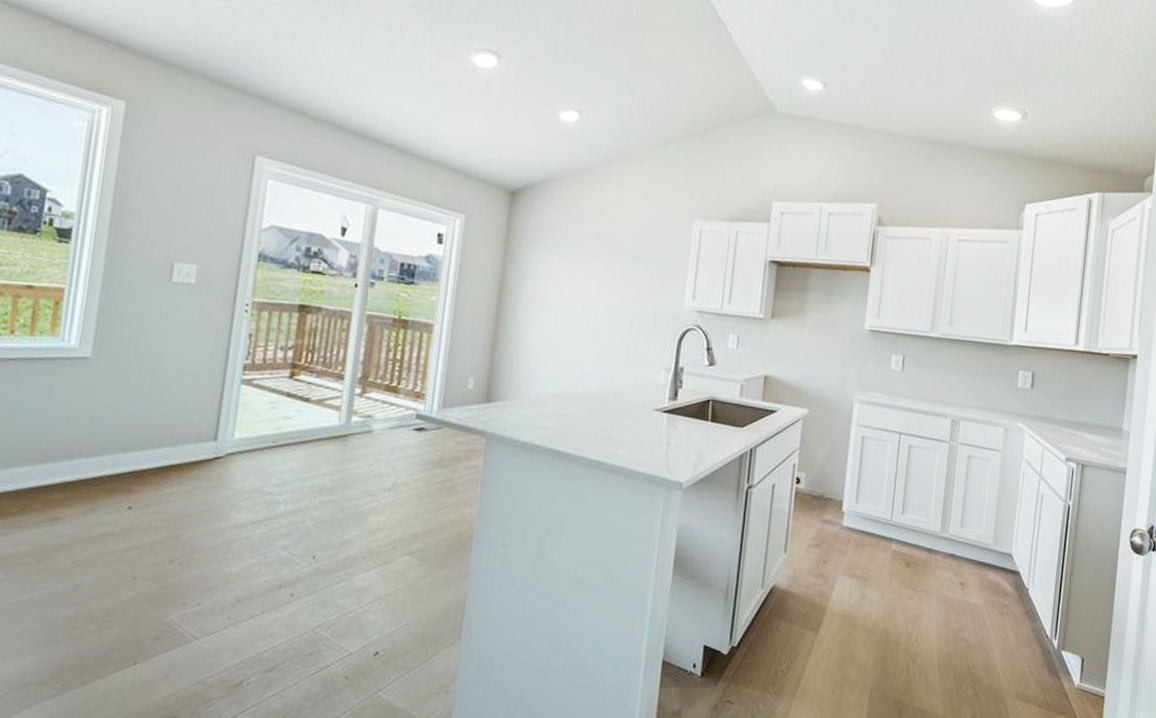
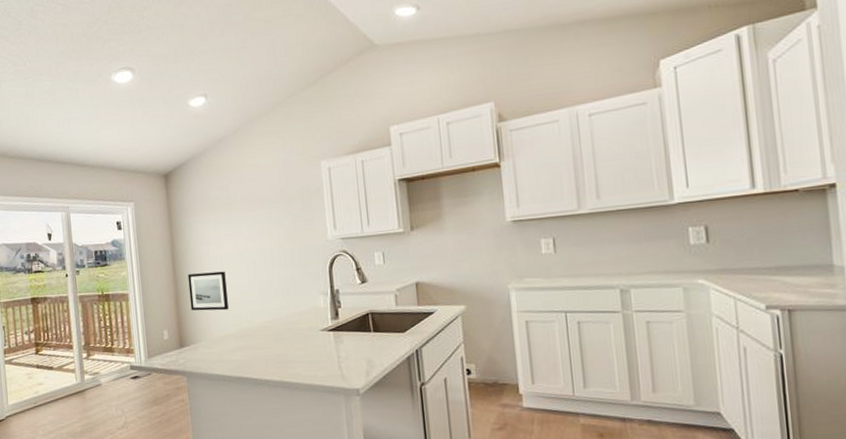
wall art: none [509,316,560,368] -> present [187,271,229,311]

